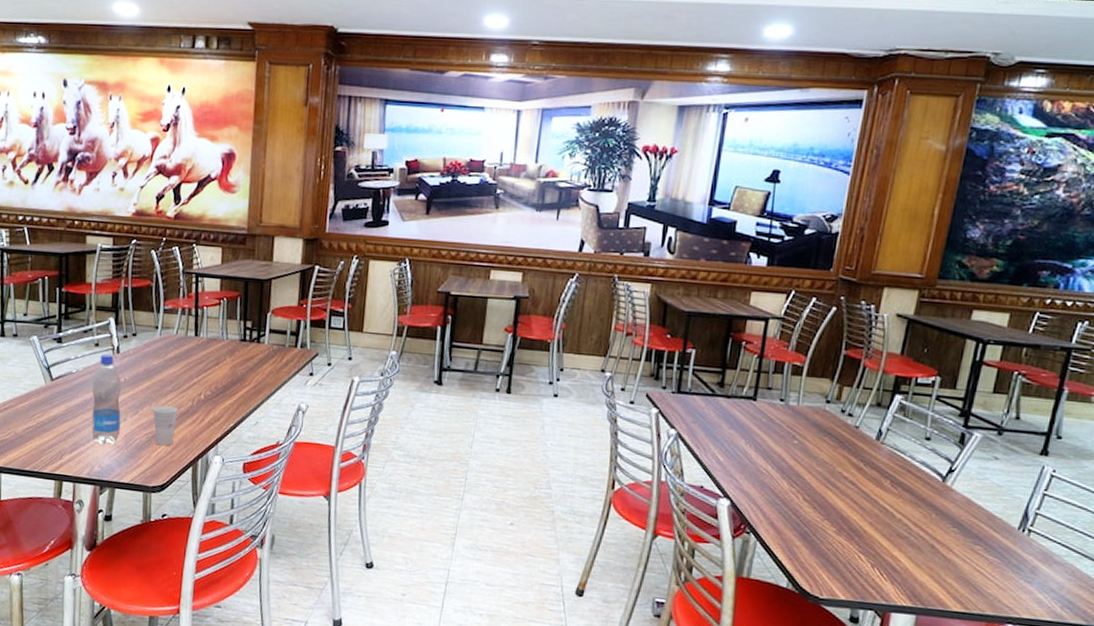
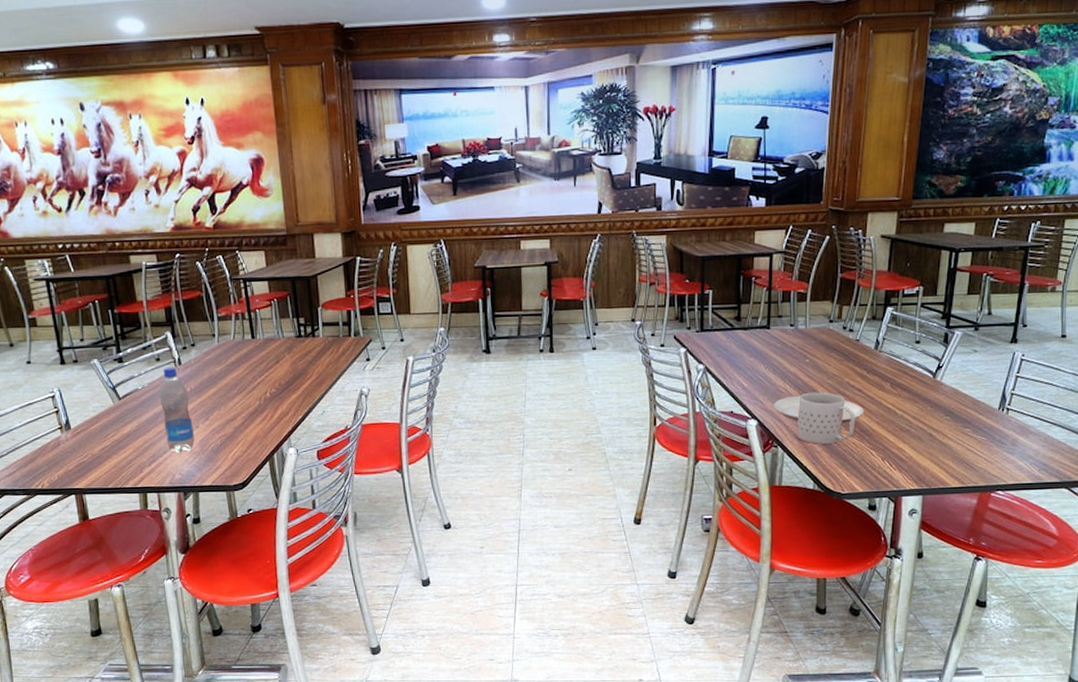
cup: present [152,405,179,446] -> none [222,408,248,446]
plate: none [750,479,856,519] -> present [773,396,863,423]
mug: none [773,477,846,540] -> present [796,392,856,444]

